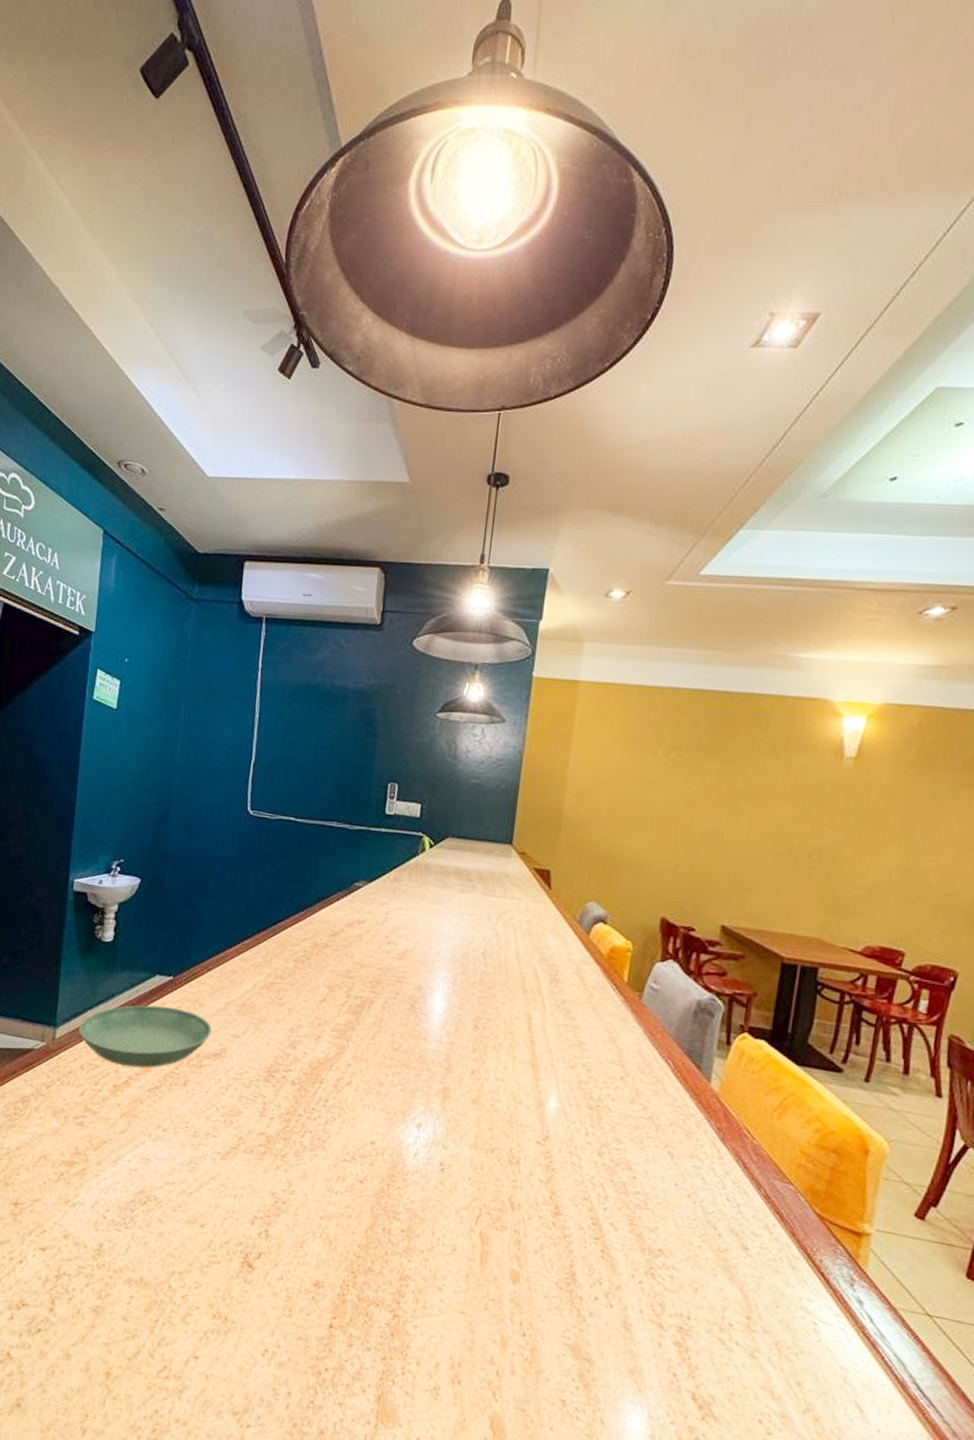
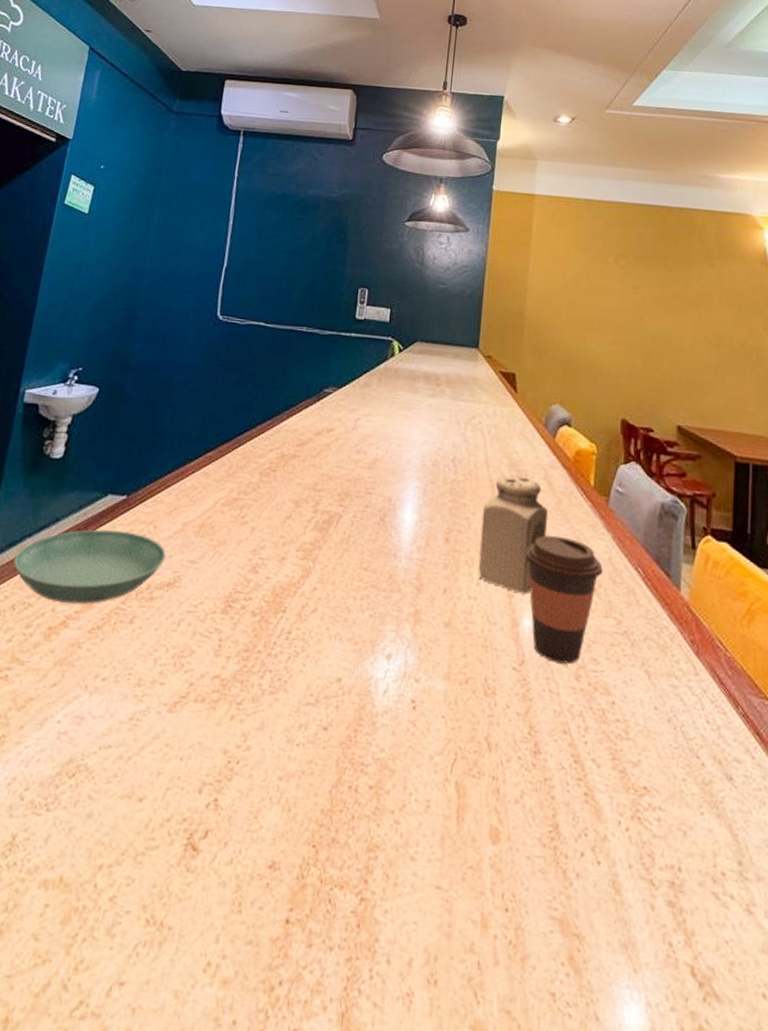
salt shaker: none [506,968,579,1079] -> present [478,475,549,594]
coffee cup: none [553,1026,632,1142] -> present [525,535,603,664]

